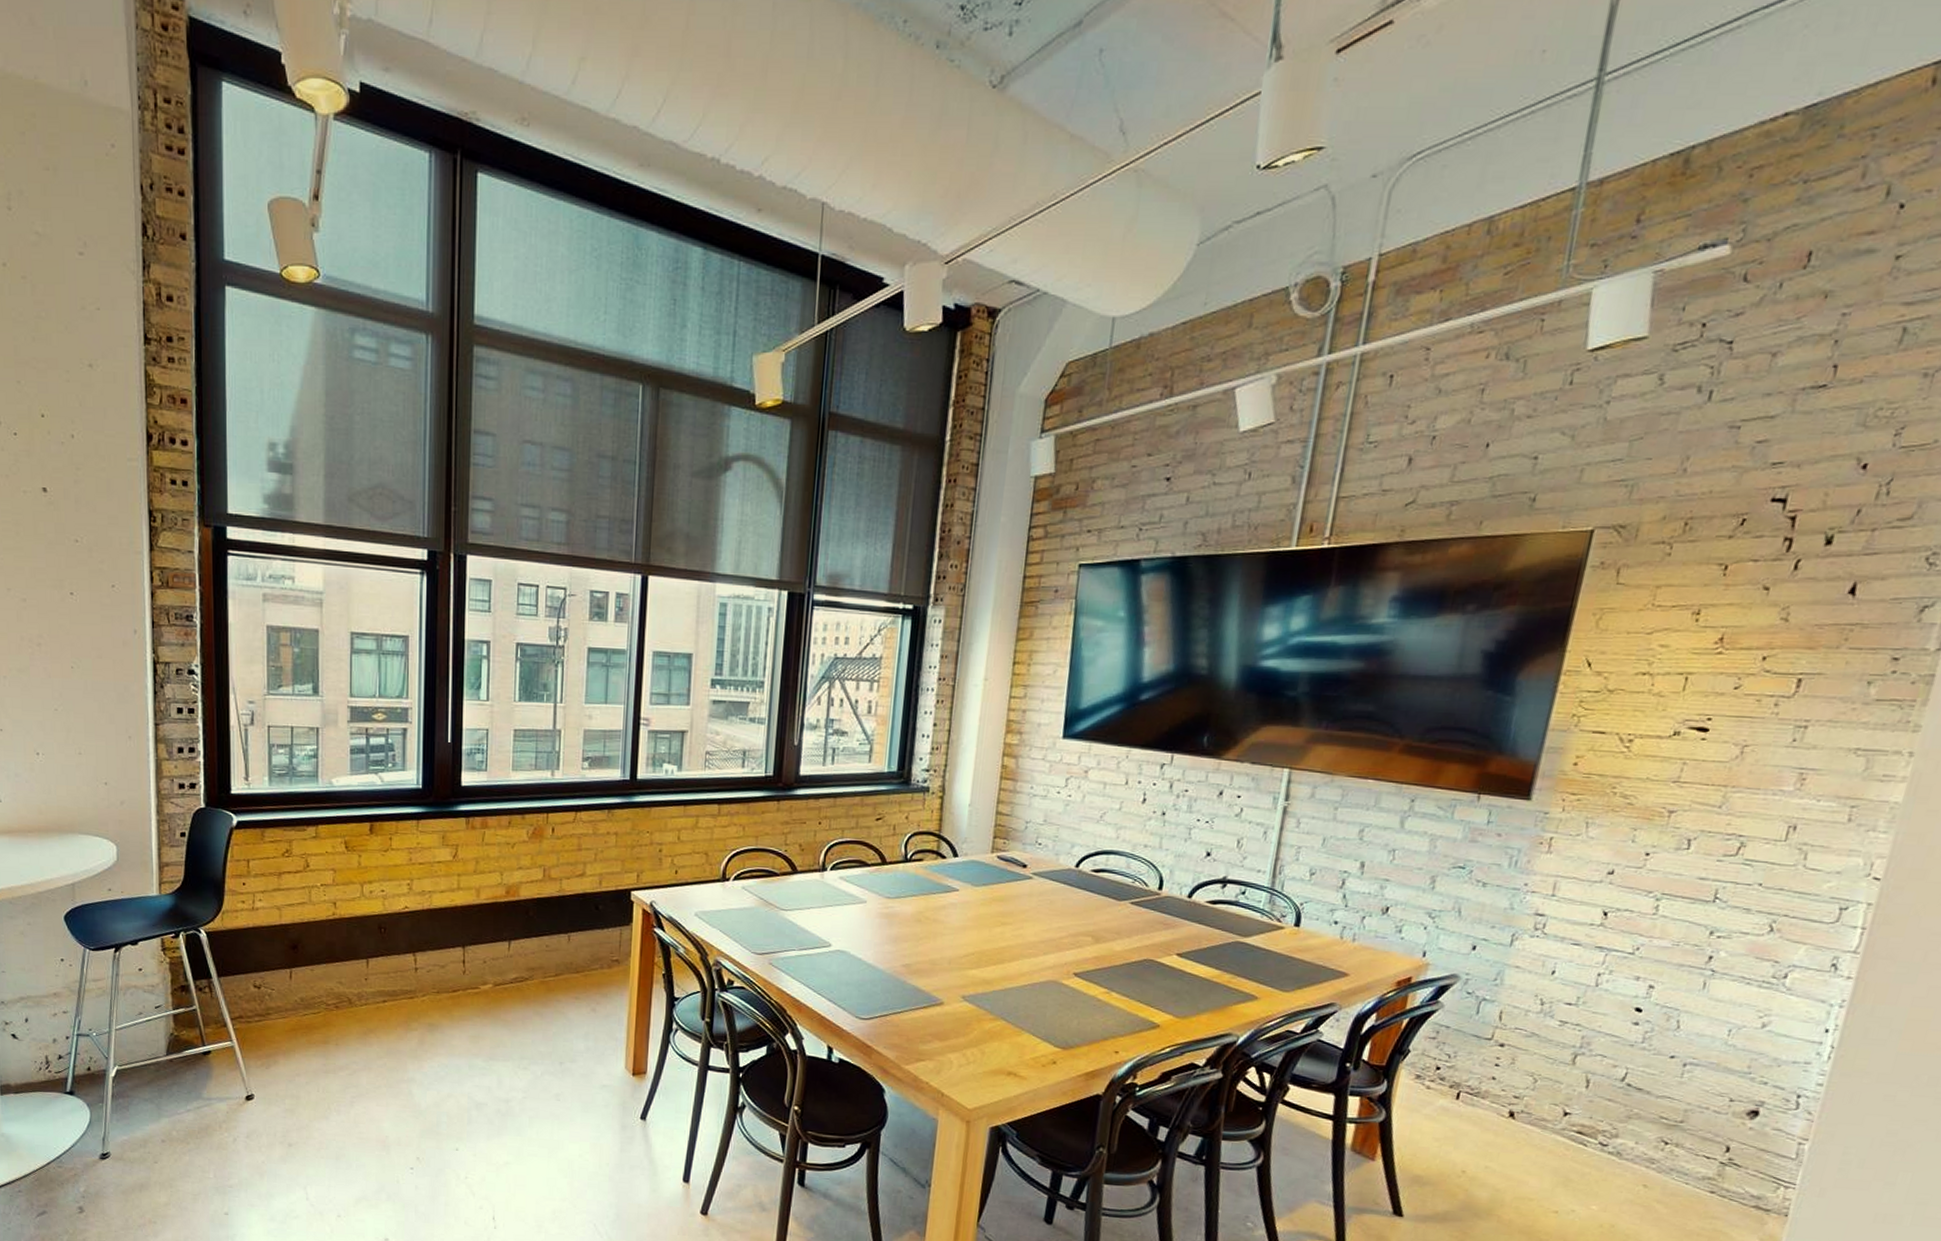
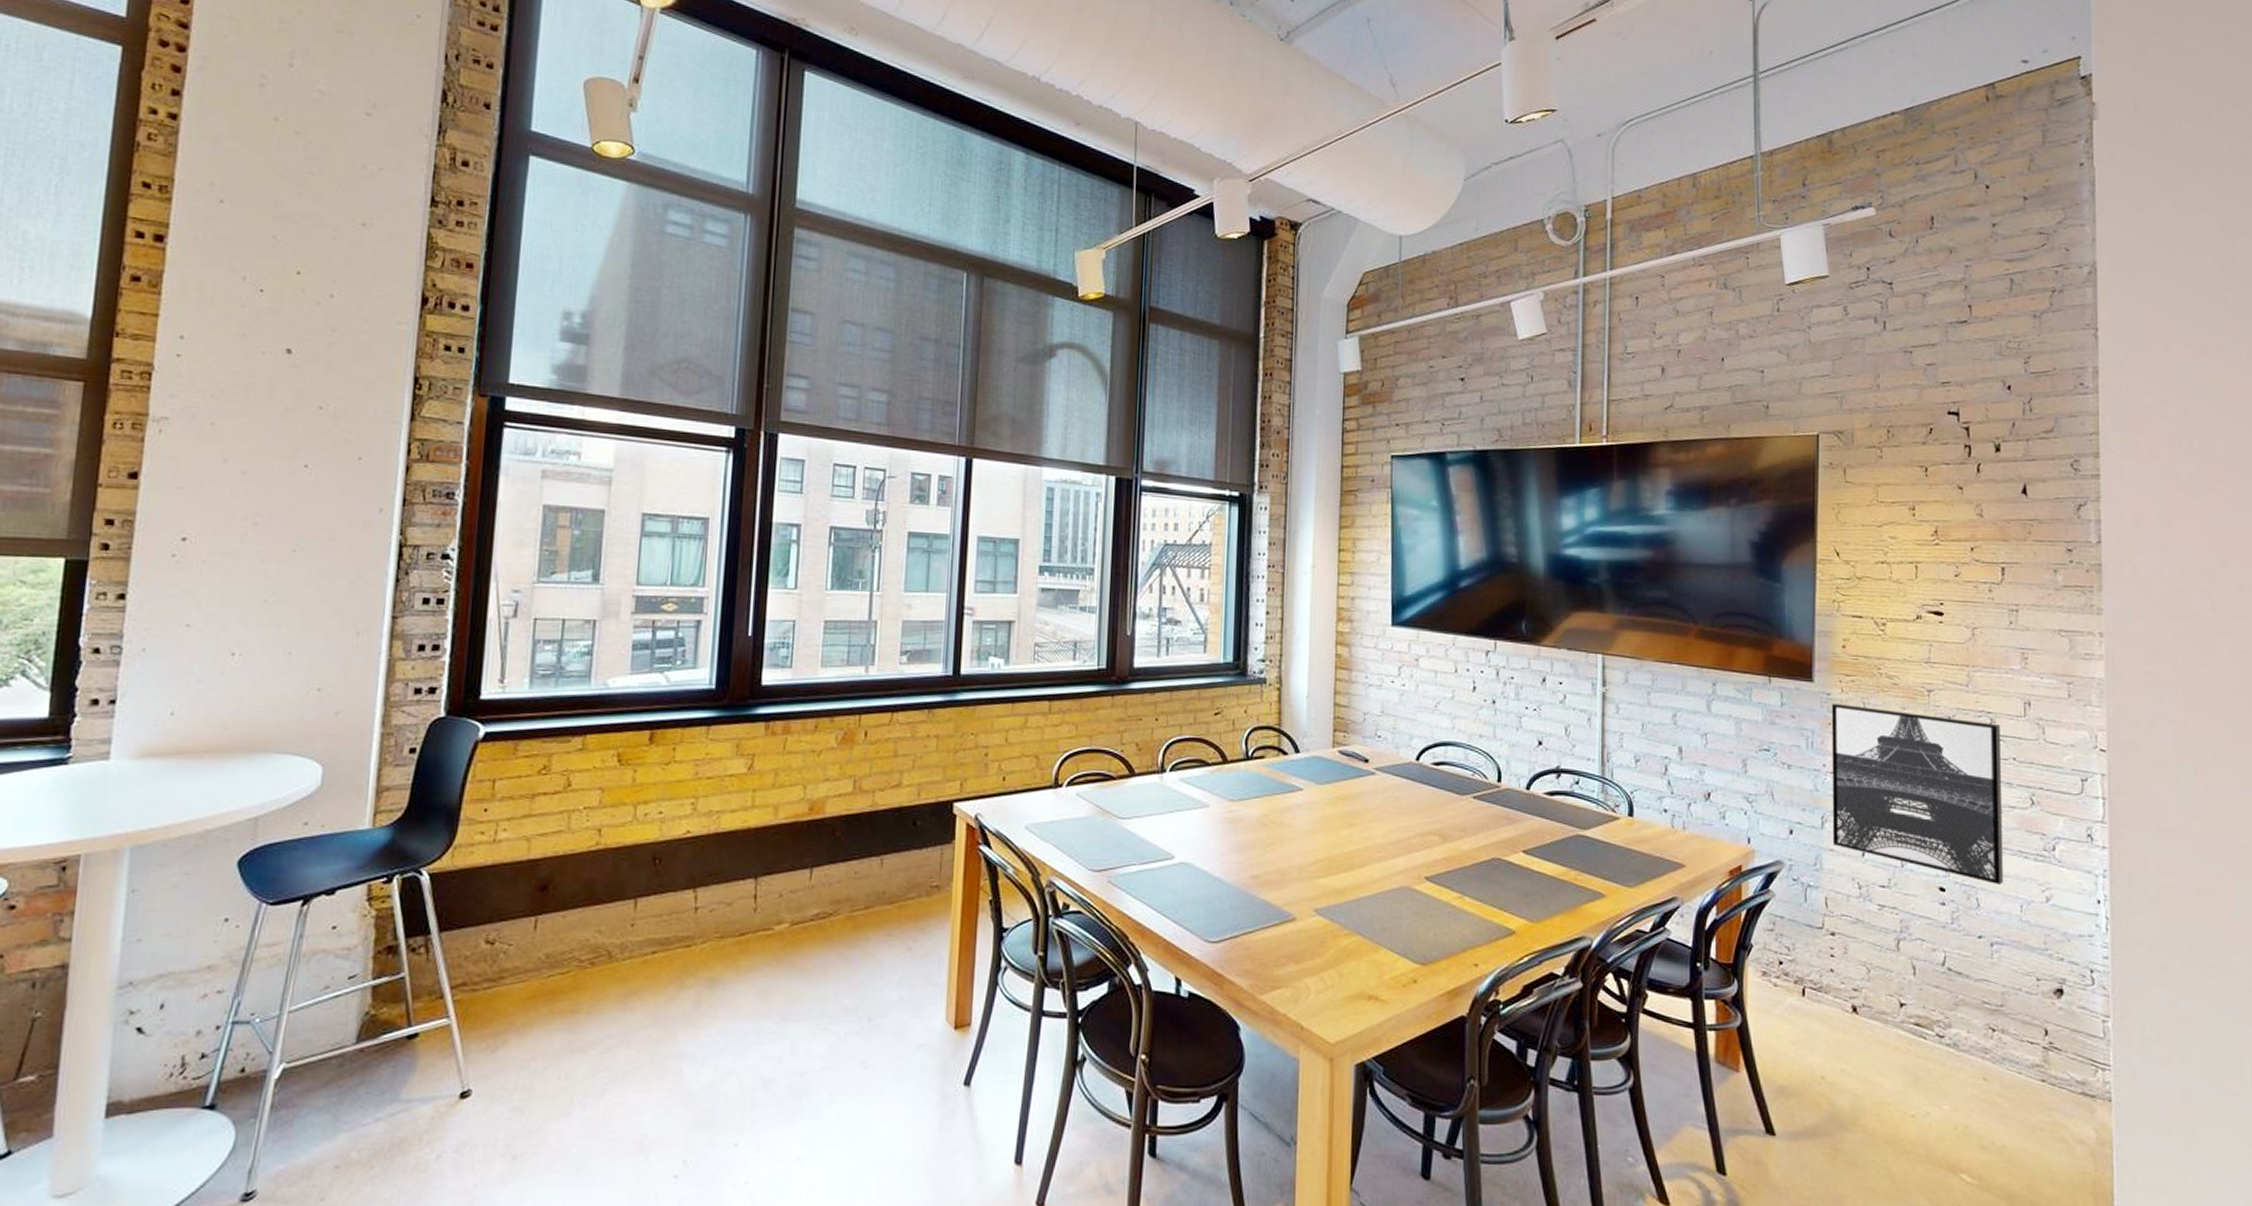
wall art: none [1520,822,1752,1010] -> present [1831,703,2003,886]

